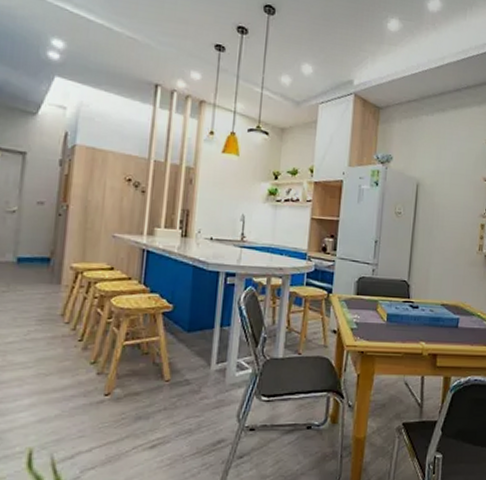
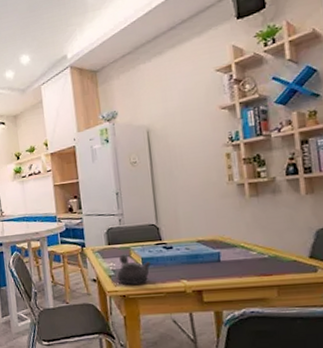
teapot: none [358,307,395,341] -> present [116,254,151,285]

